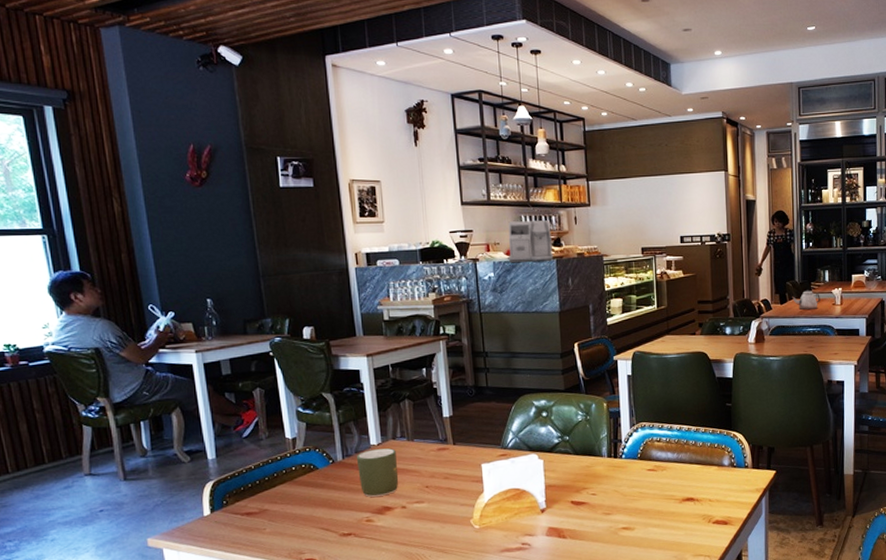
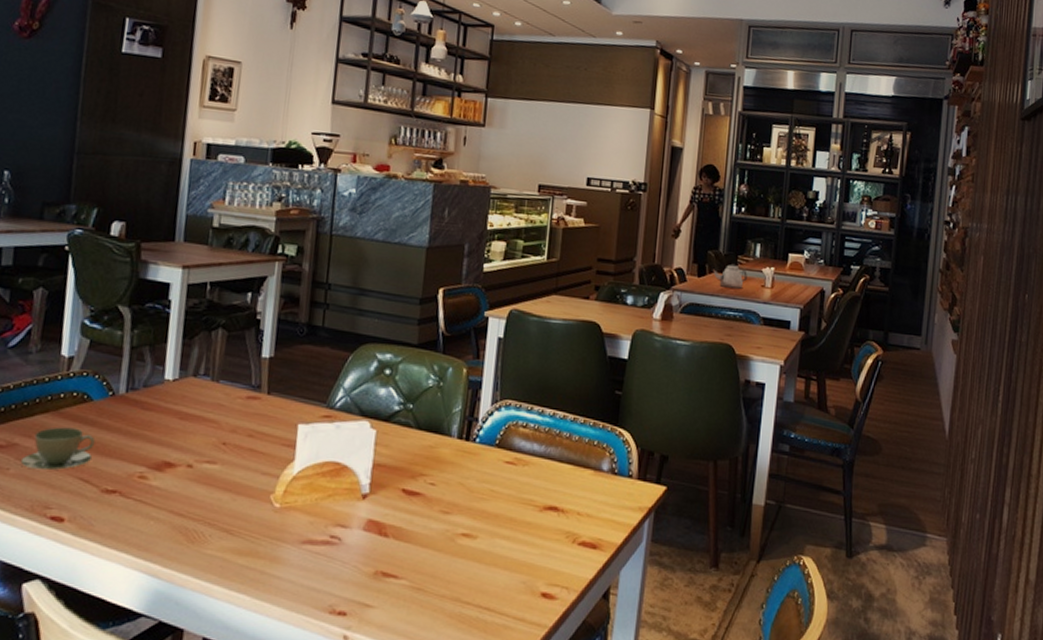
teacup: none [272,491,327,527] -> present [20,427,96,471]
mug: present [356,448,399,497] -> none [140,385,195,448]
coffee machine: present [508,220,554,263] -> none [376,131,435,186]

